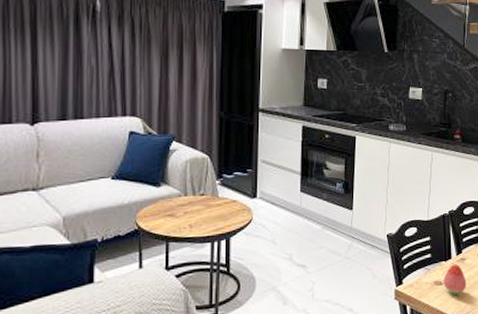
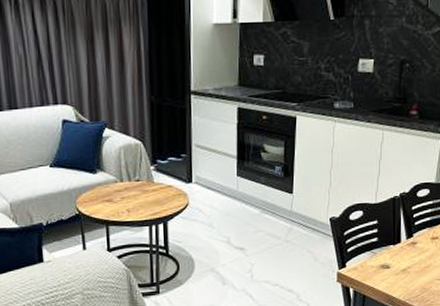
fruit: present [444,264,466,296] -> none [391,248,416,279]

